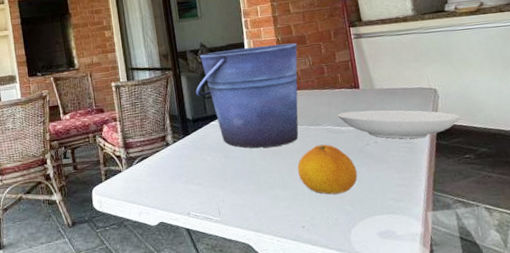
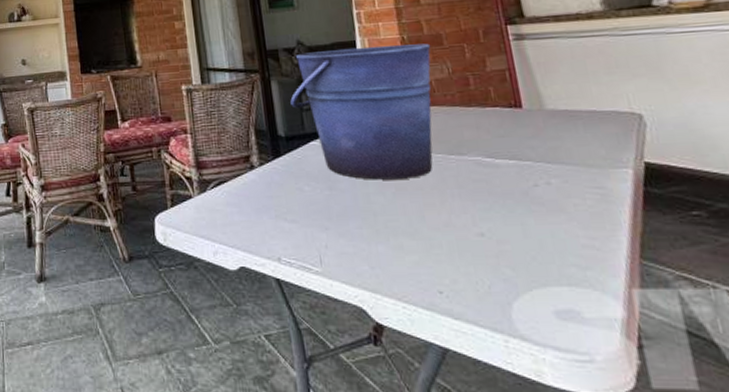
fruit: present [297,144,358,195] -> none [431,181,521,251]
bowl: present [337,110,461,139] -> none [488,138,684,183]

